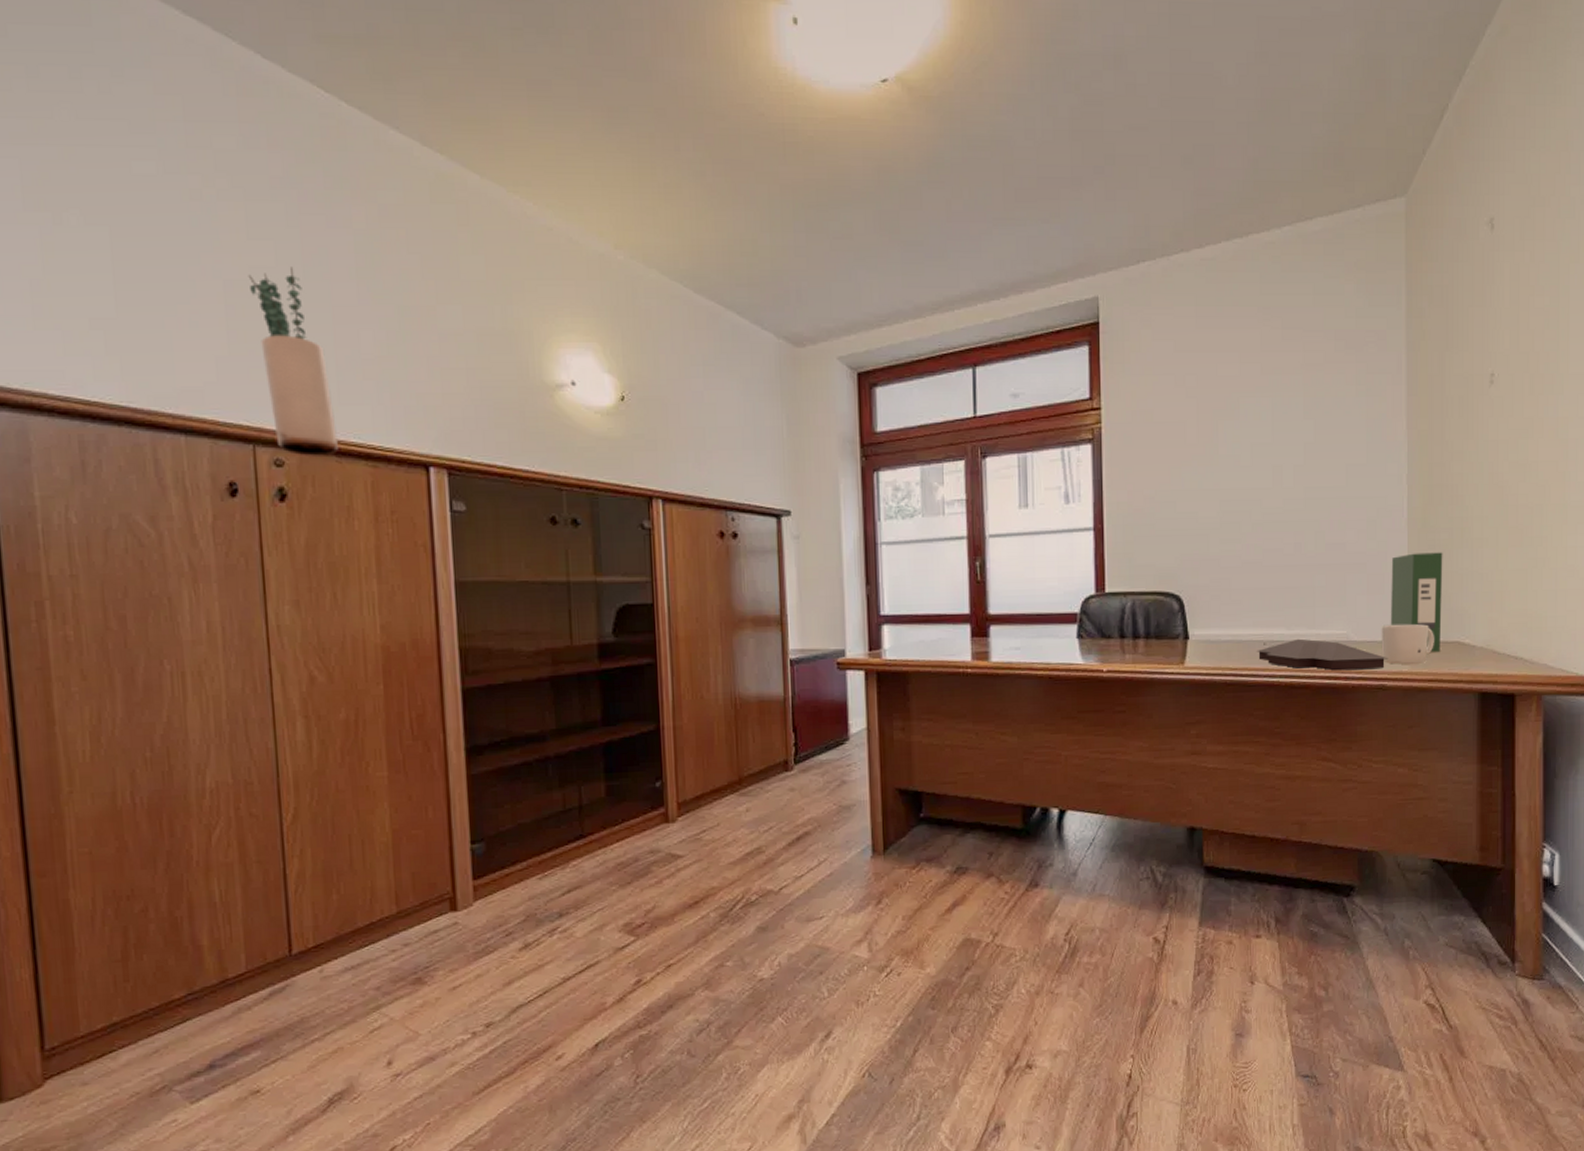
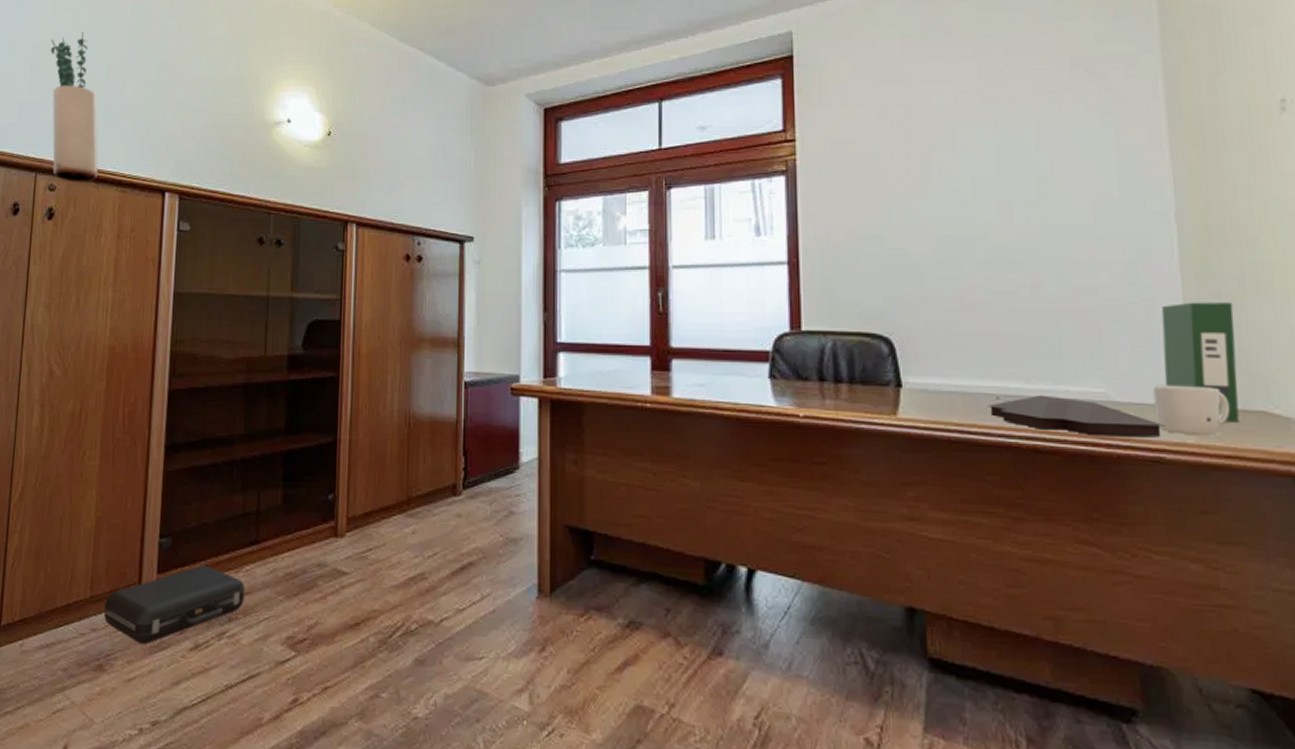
briefcase: none [414,865,575,951] -> present [103,565,246,644]

